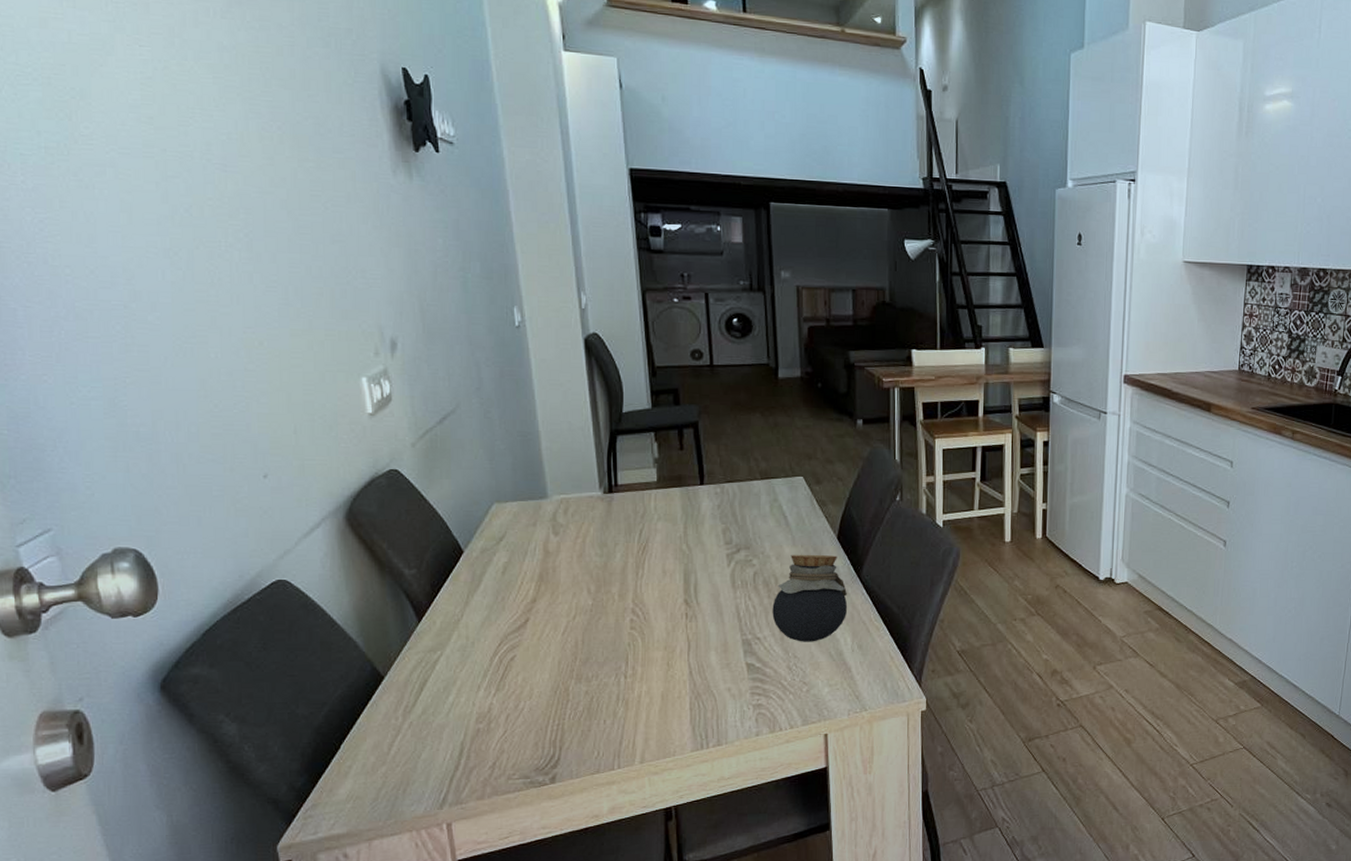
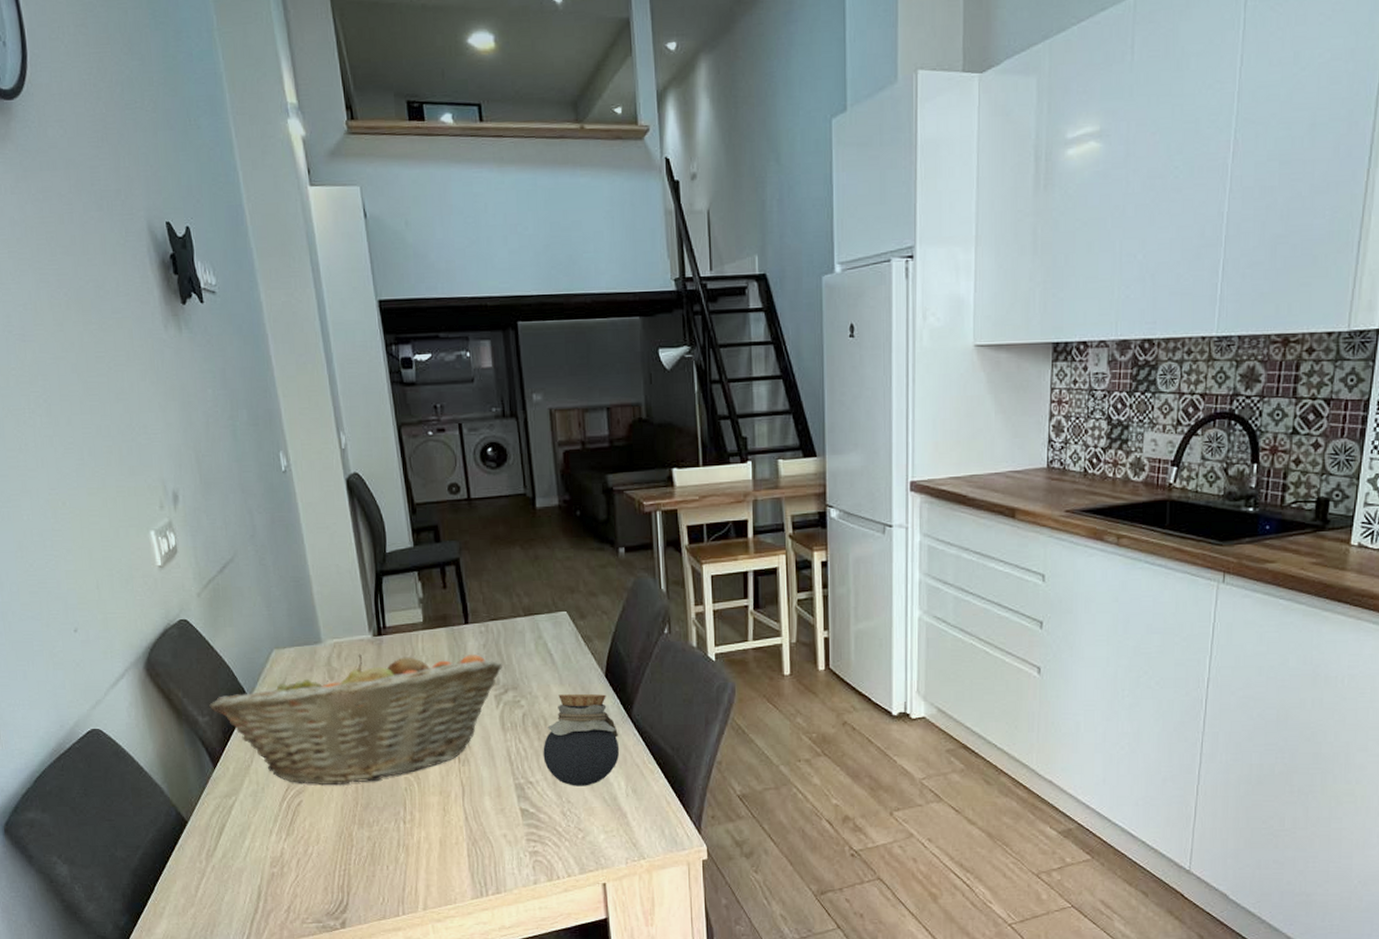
fruit basket: none [418,510,737,640] -> present [209,654,503,786]

